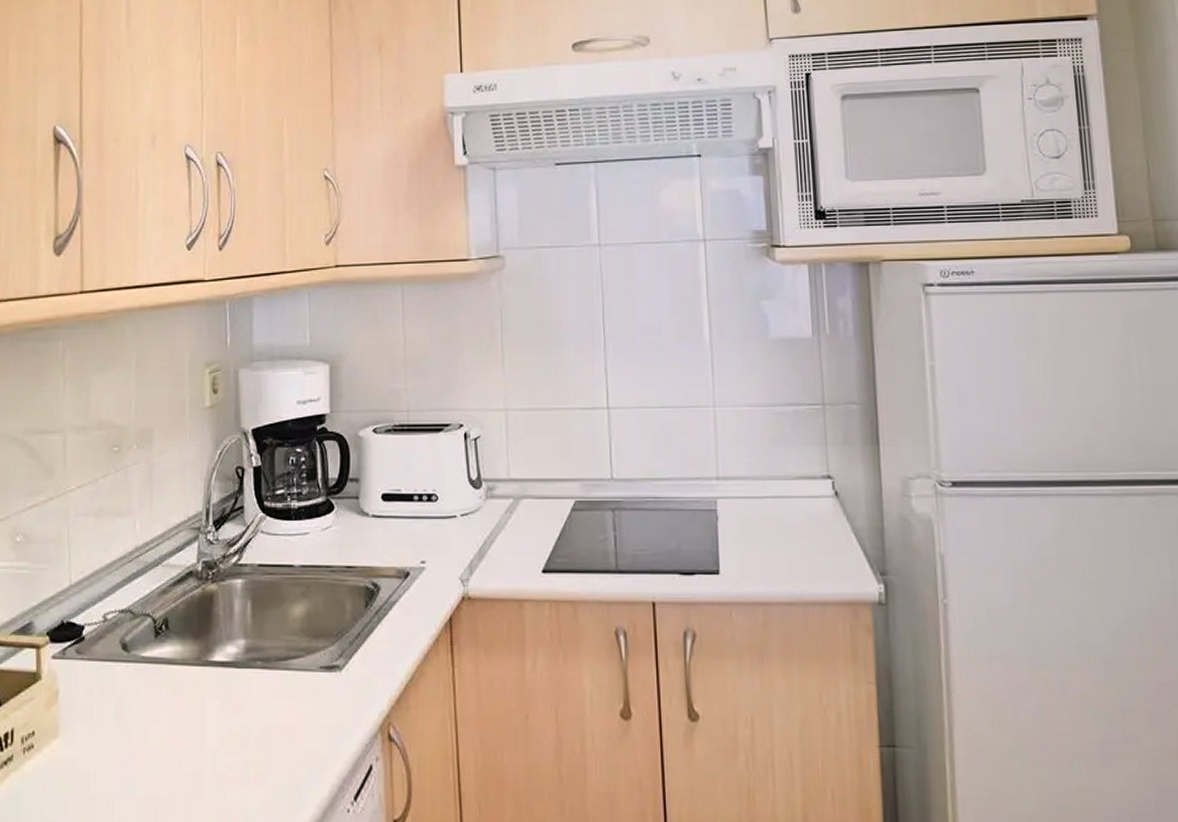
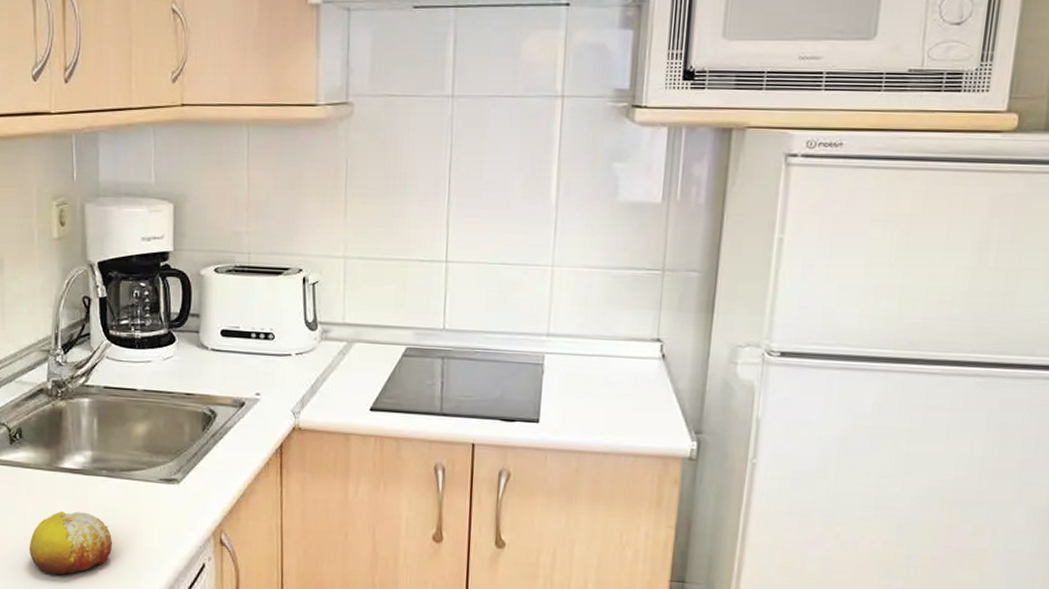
fruit: none [174,713,269,793] -> present [30,511,113,575]

